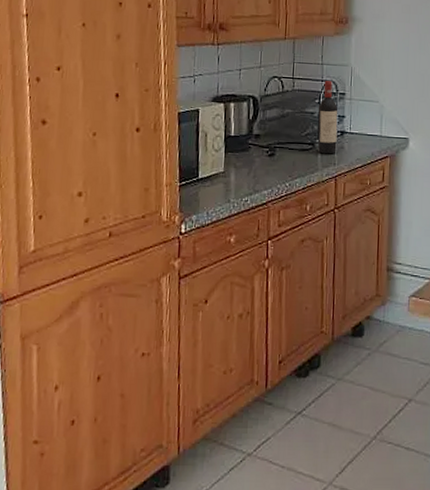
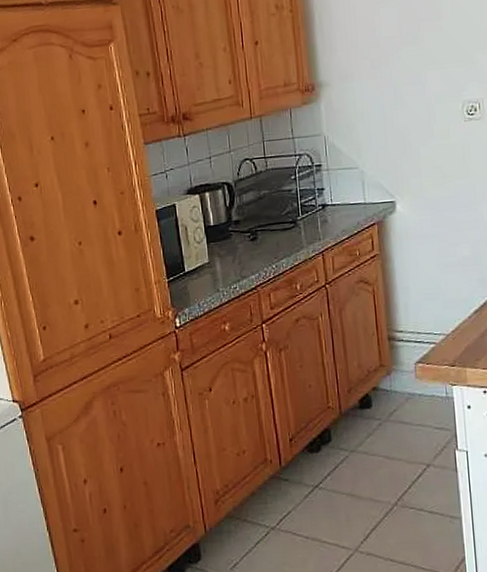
wine bottle: present [317,81,338,154] -> none [295,154,320,231]

